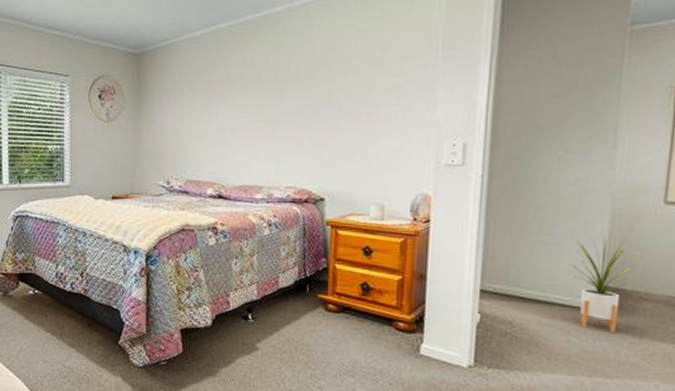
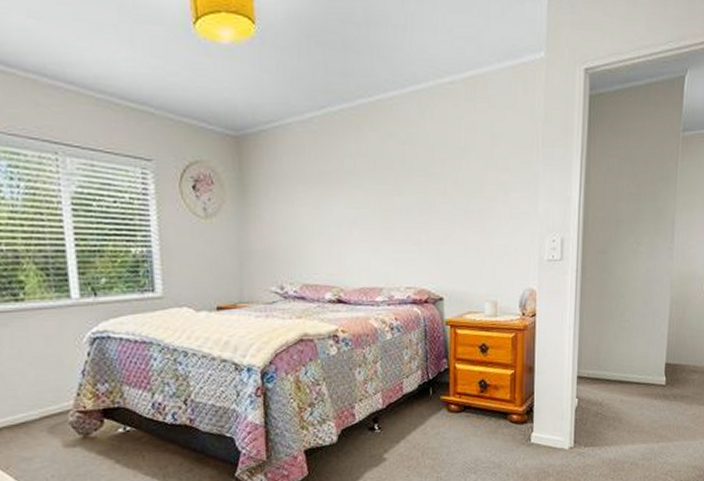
house plant: present [569,235,643,333] -> none [642,318,692,403]

